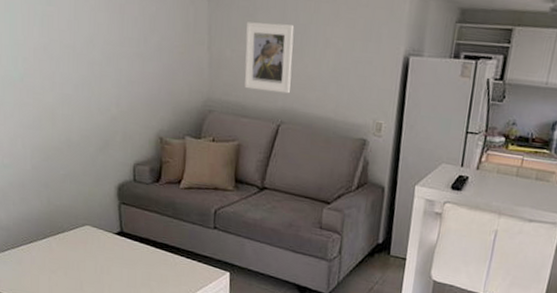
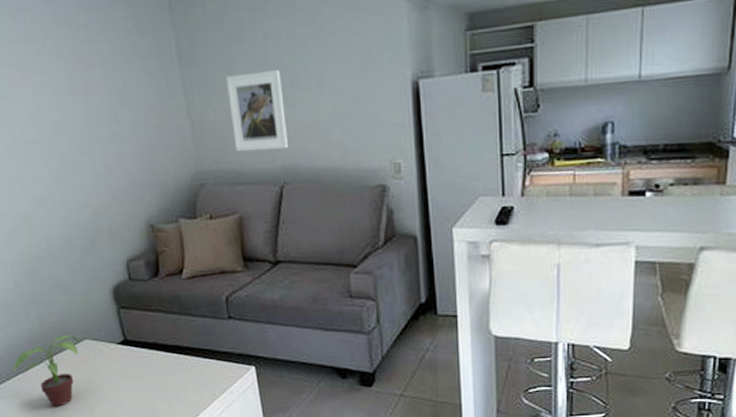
potted plant: none [18,218,81,279] -> present [13,334,80,407]

